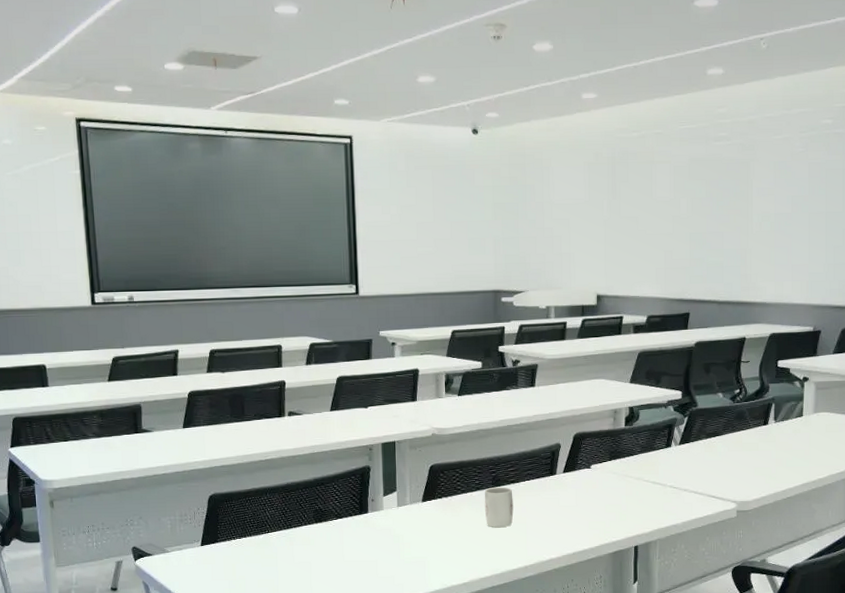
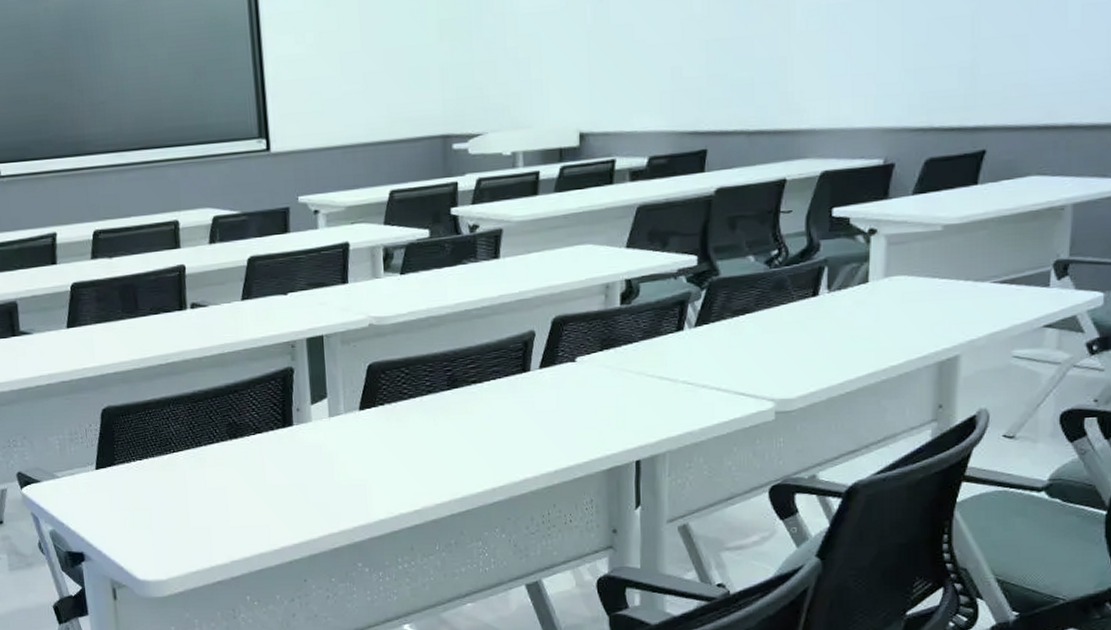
mug: present [484,486,514,528] -> none [437,388,476,441]

